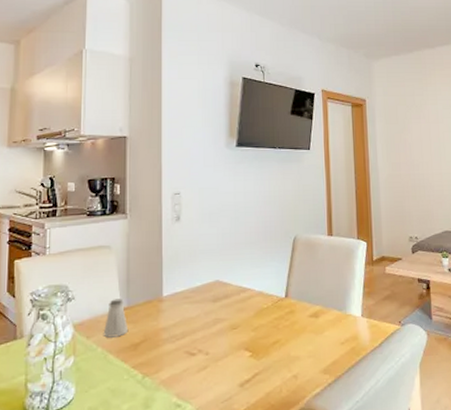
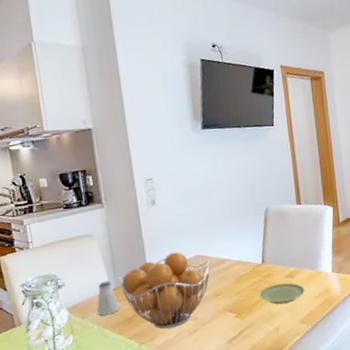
fruit basket: none [132,274,229,361] -> present [119,252,210,329]
plate: none [278,322,330,348] -> present [258,282,305,305]

